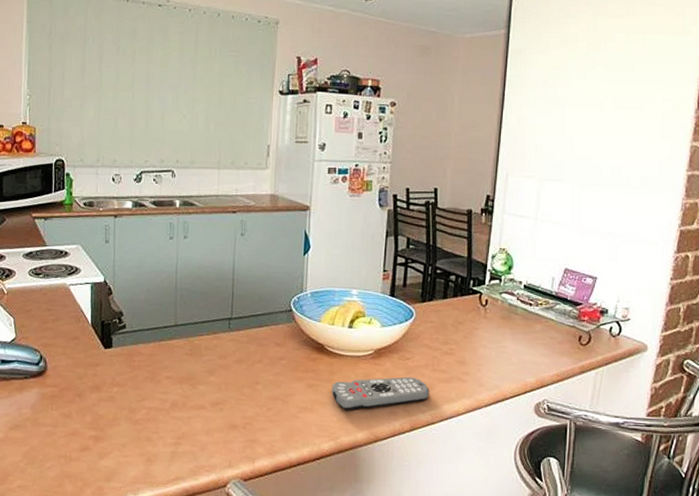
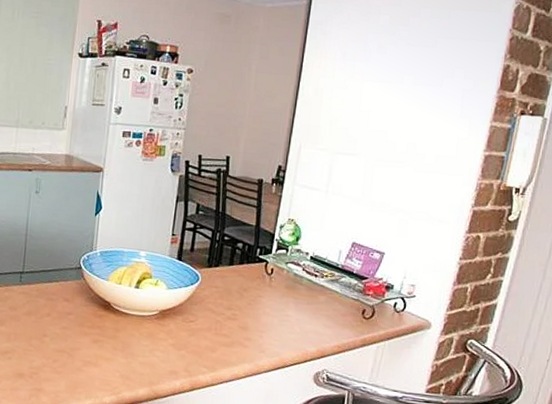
remote control: present [331,377,430,411] -> none [116,338,211,368]

